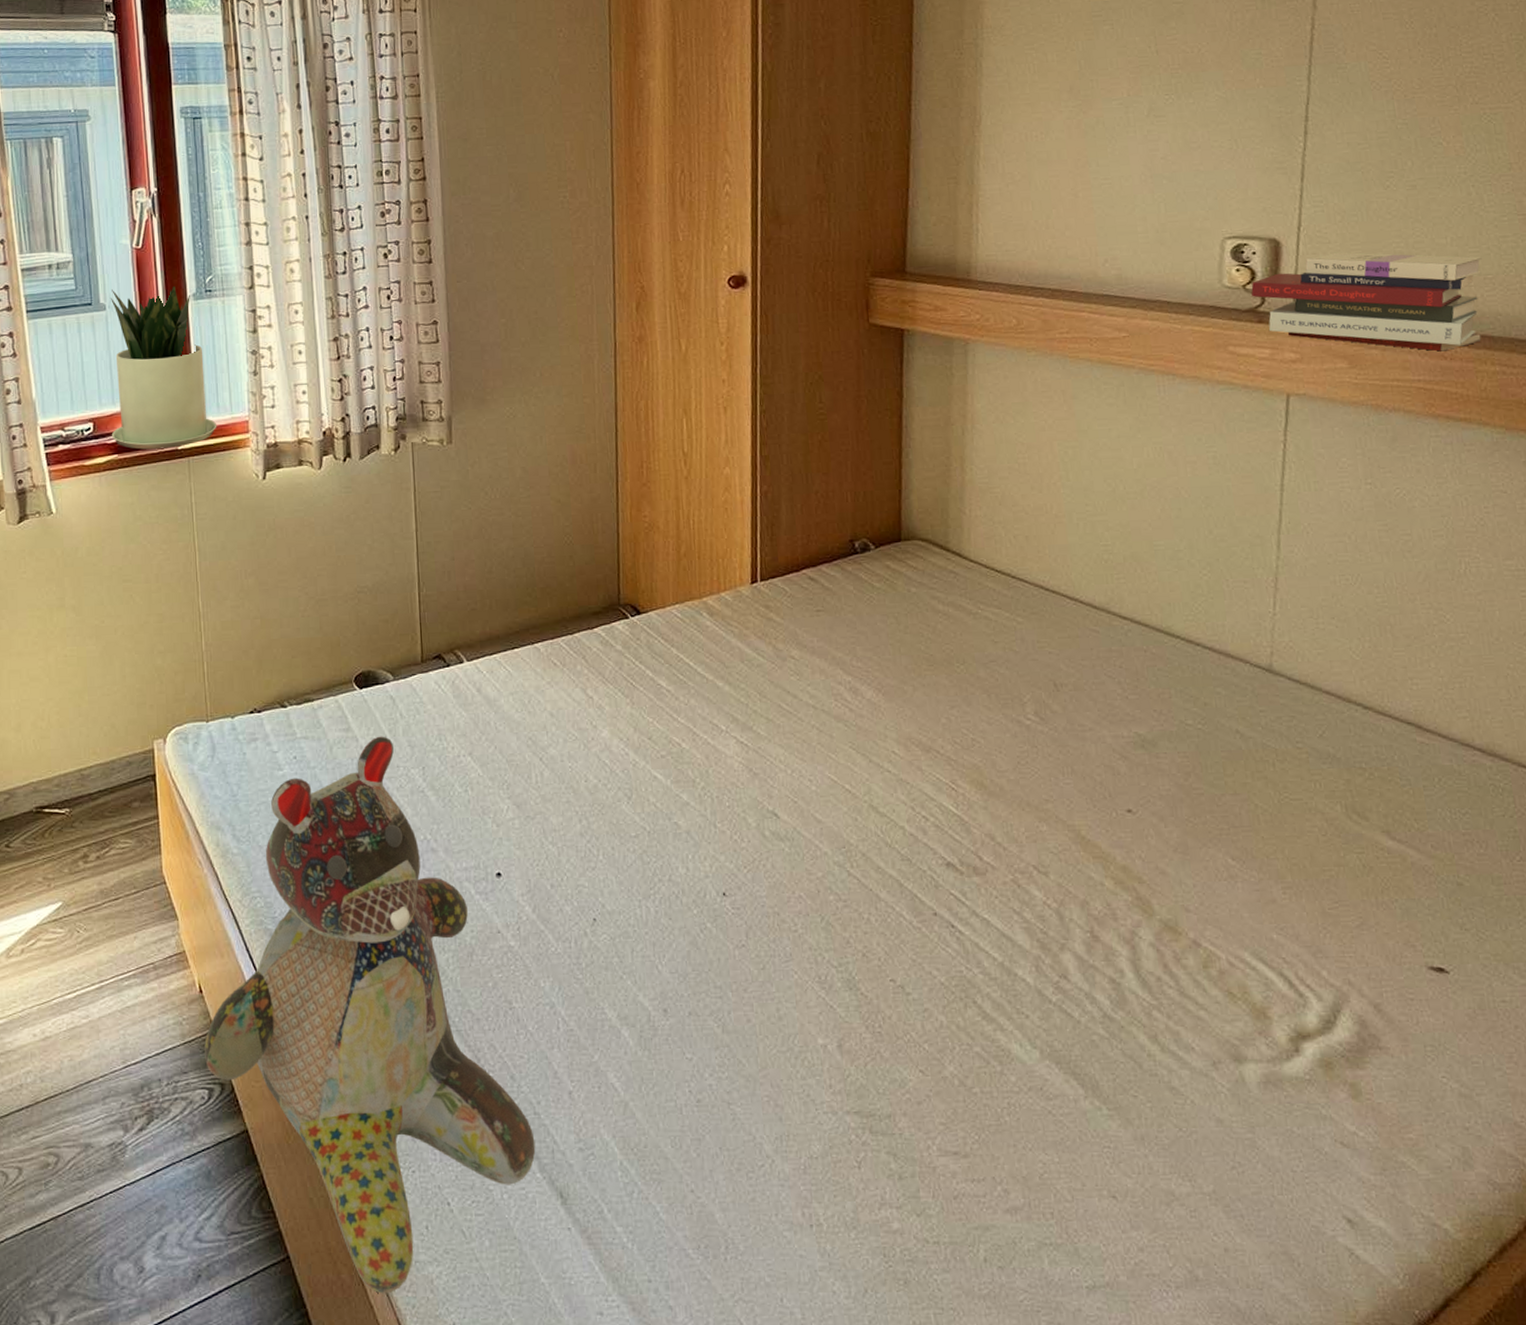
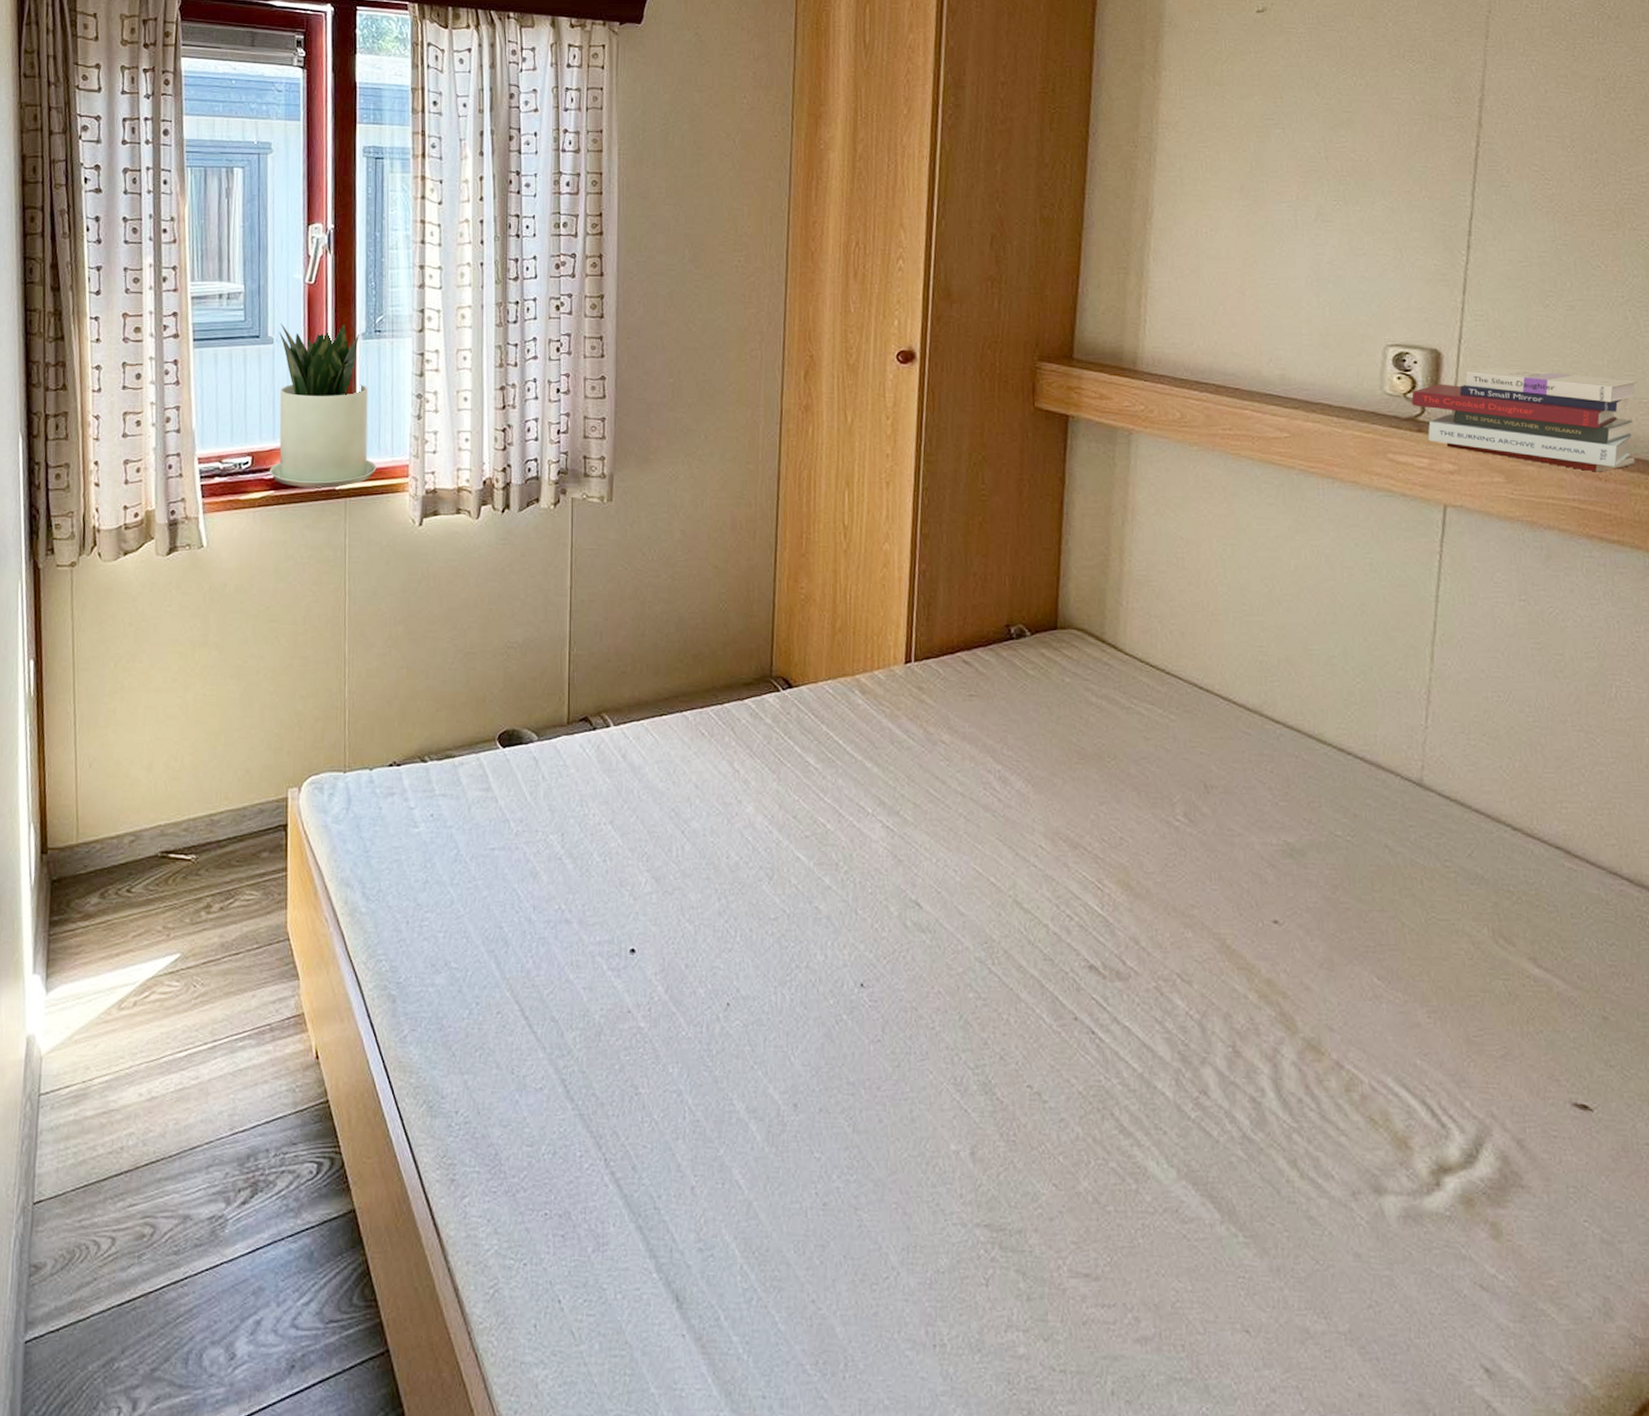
stuffed bear: present [204,736,536,1294] -> none [315,798,653,1397]

